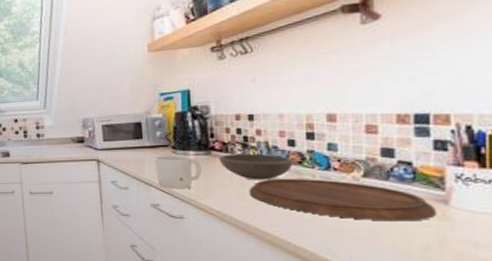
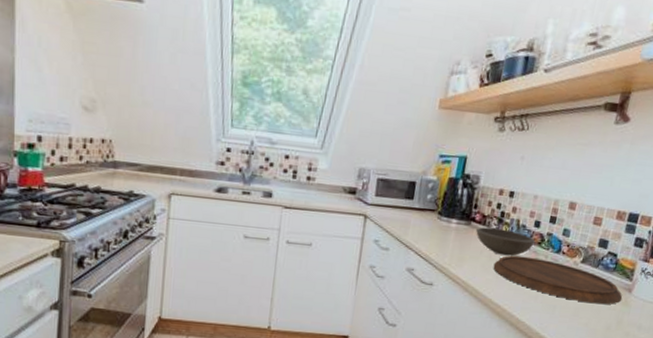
mug: present [155,155,202,190] -> none [417,219,460,257]

